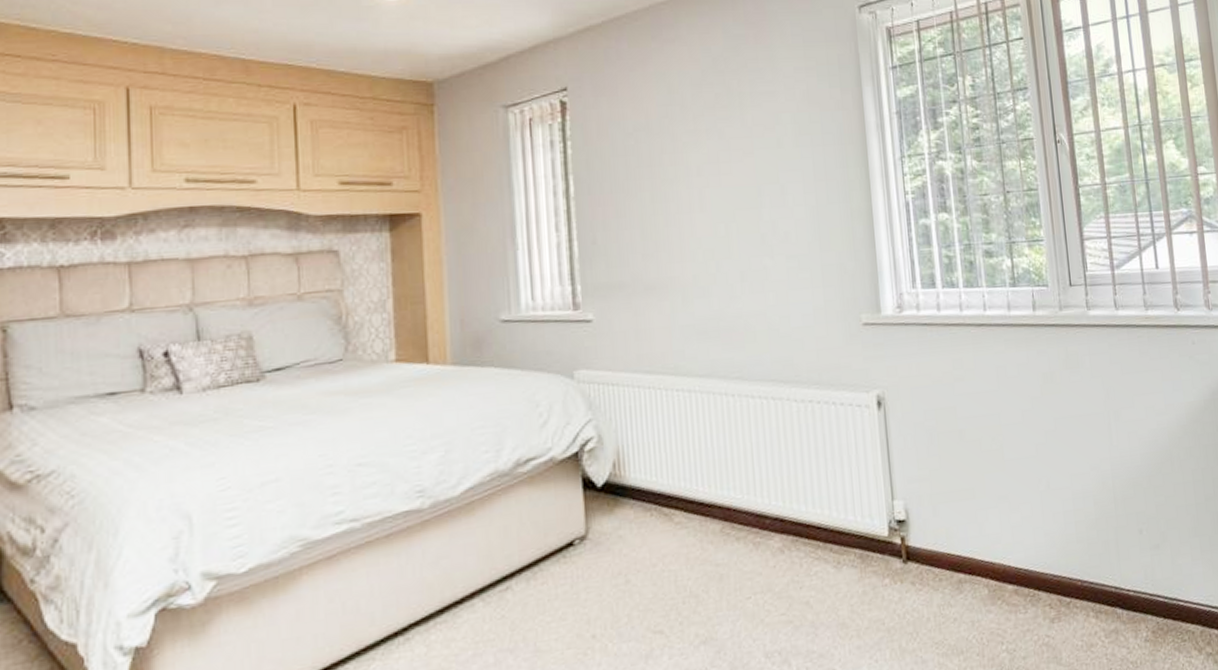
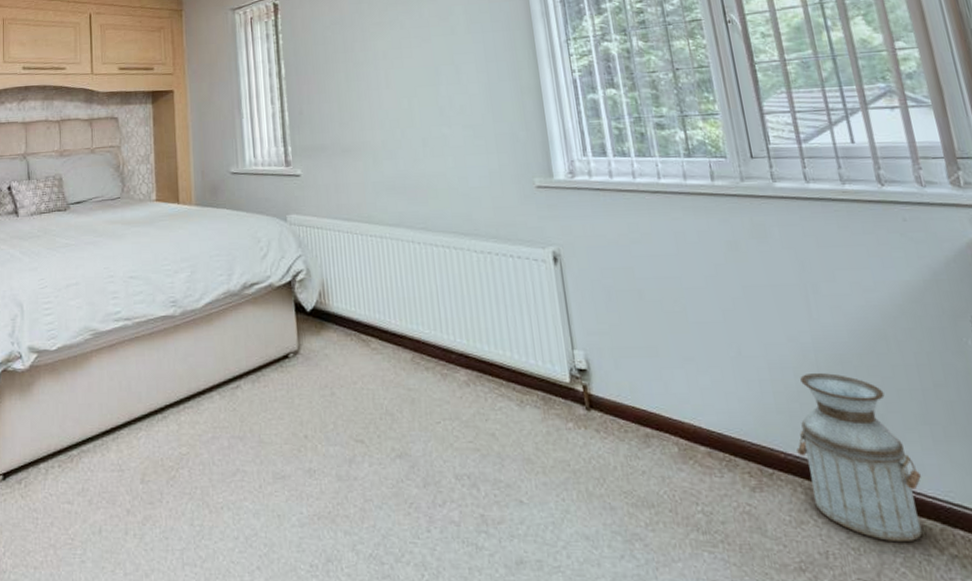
planter: none [1092,497,1189,650] -> present [797,373,923,543]

